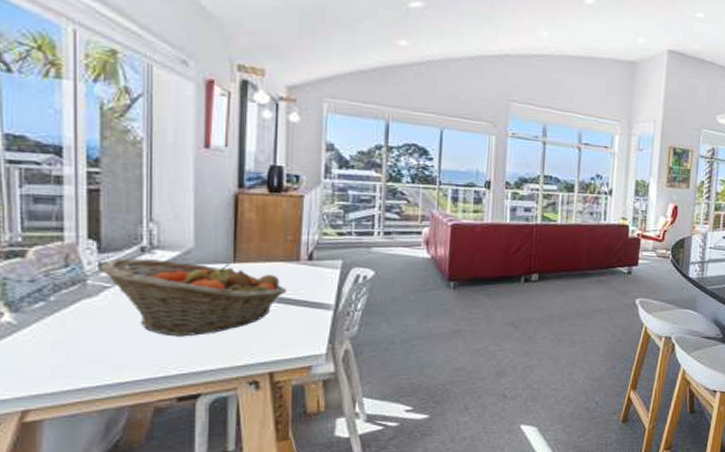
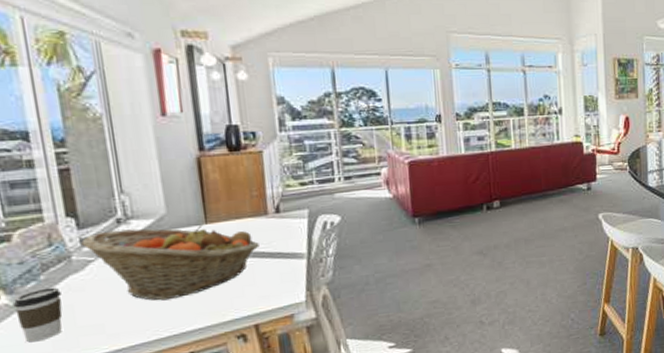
coffee cup: none [16,310,70,365] -> present [12,287,63,343]

